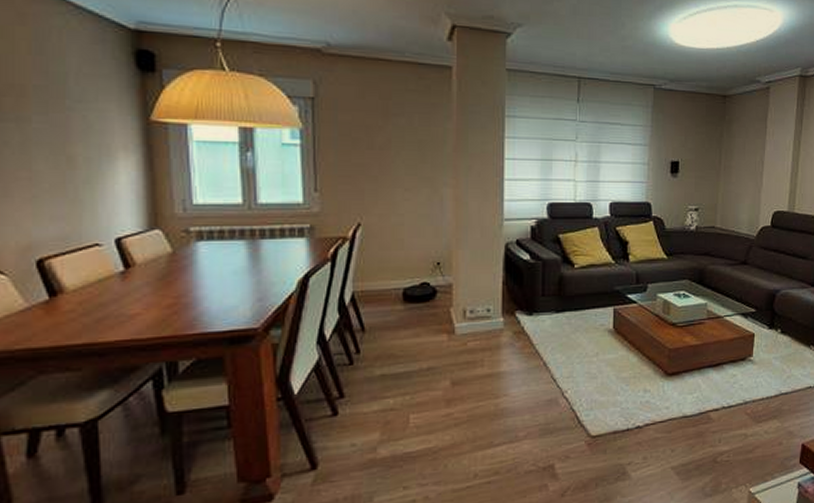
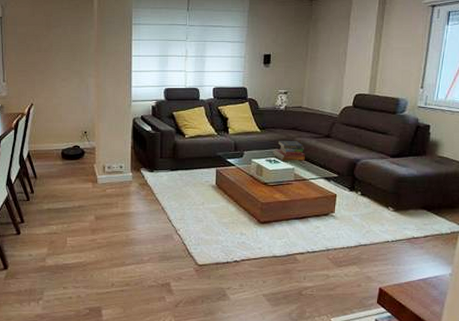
books: none [682,268,719,296] -> present [273,140,305,162]

